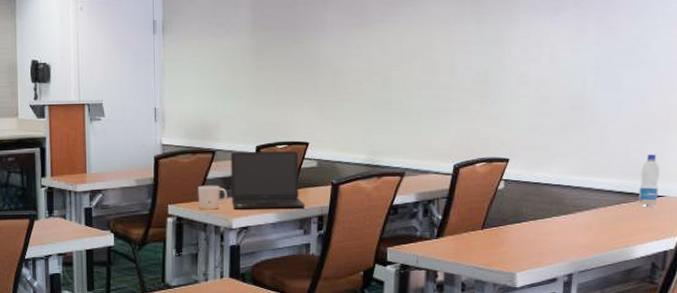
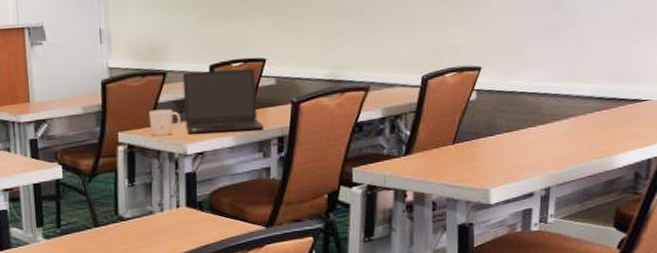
bottle: present [638,154,660,208] -> none [620,55,643,114]

